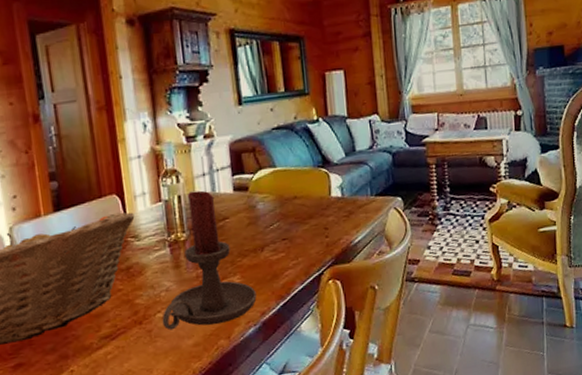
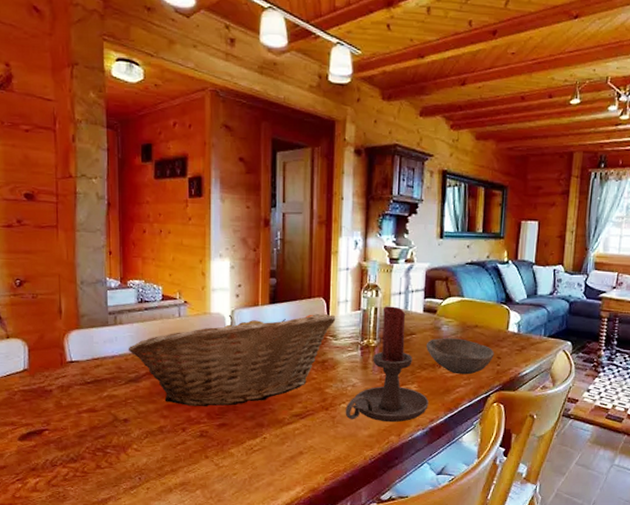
bowl: none [242,214,320,256] -> present [425,338,494,375]

